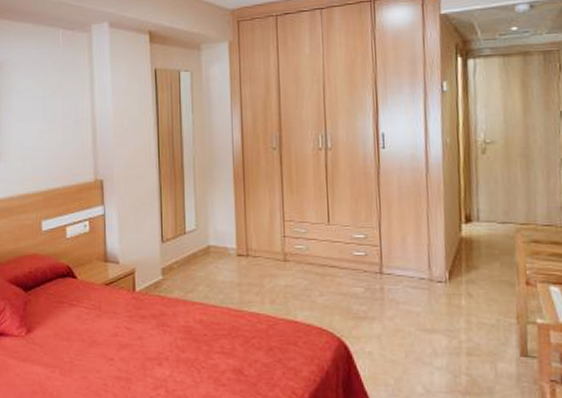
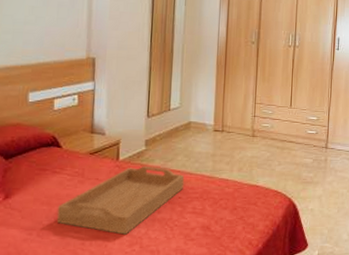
serving tray: none [77,297,209,376] -> present [56,165,185,235]

